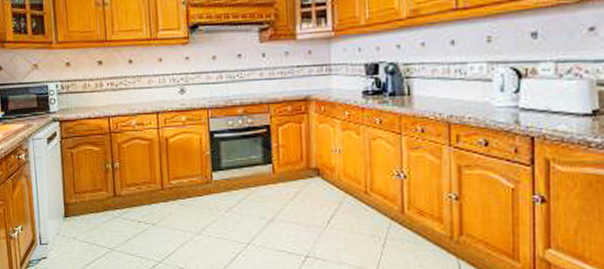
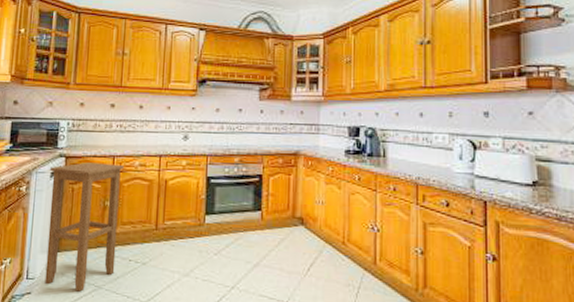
stool: none [46,125,125,255] -> present [44,162,124,292]

